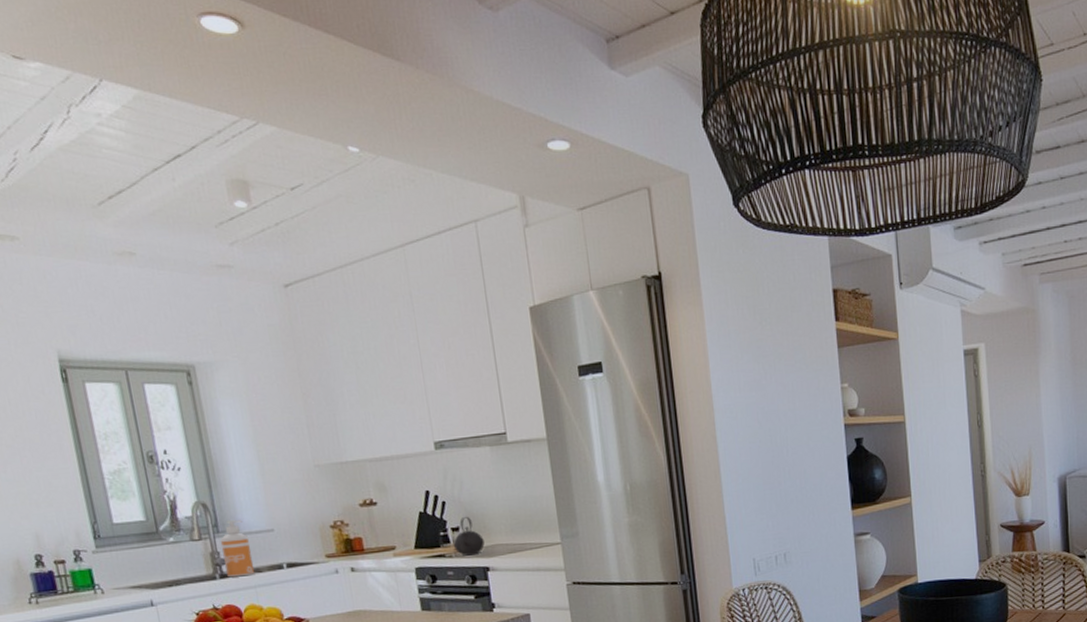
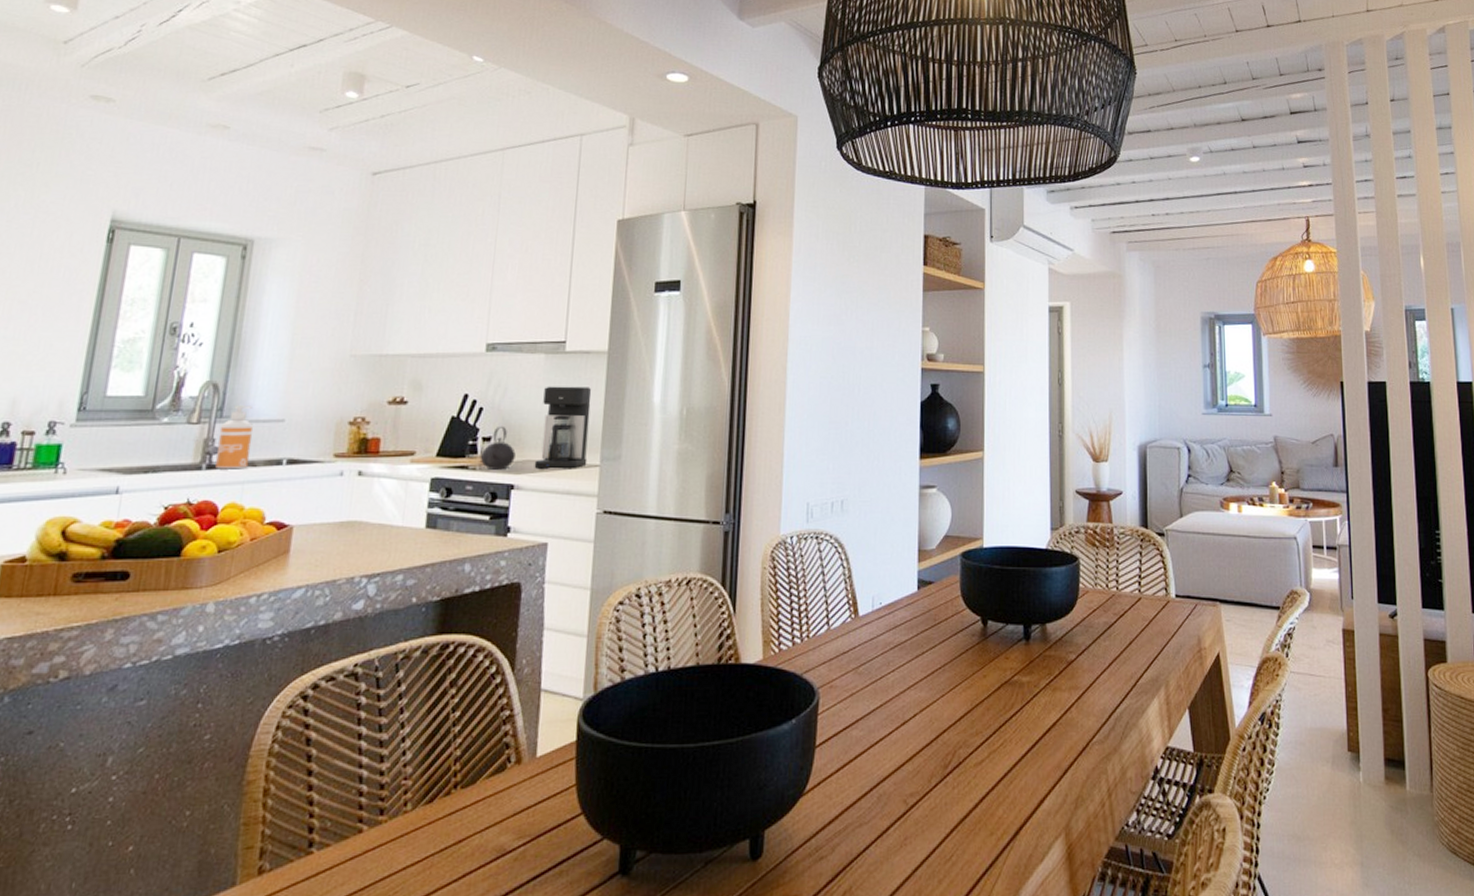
coffee maker: none [496,473,550,551] -> present [534,386,591,469]

